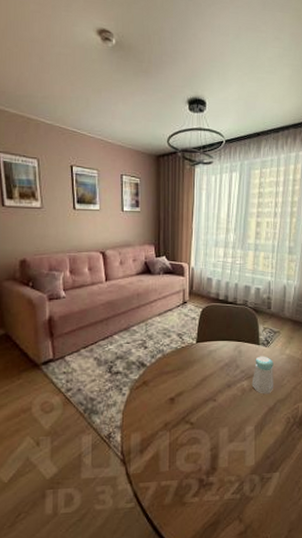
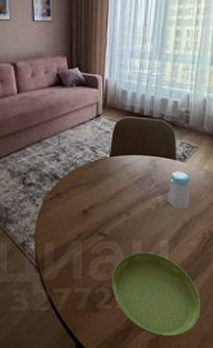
saucer: none [198,439,287,529] -> present [111,252,201,337]

